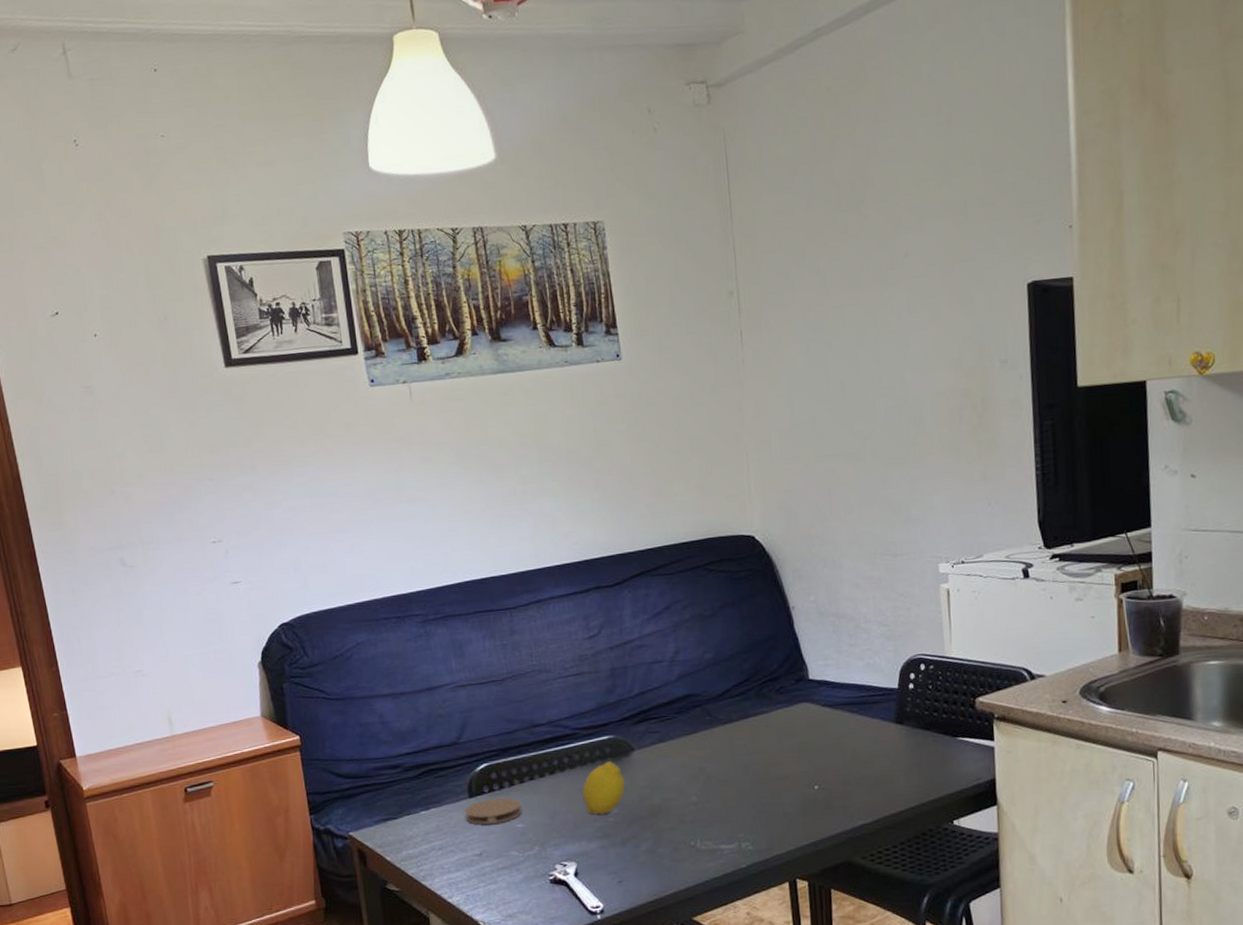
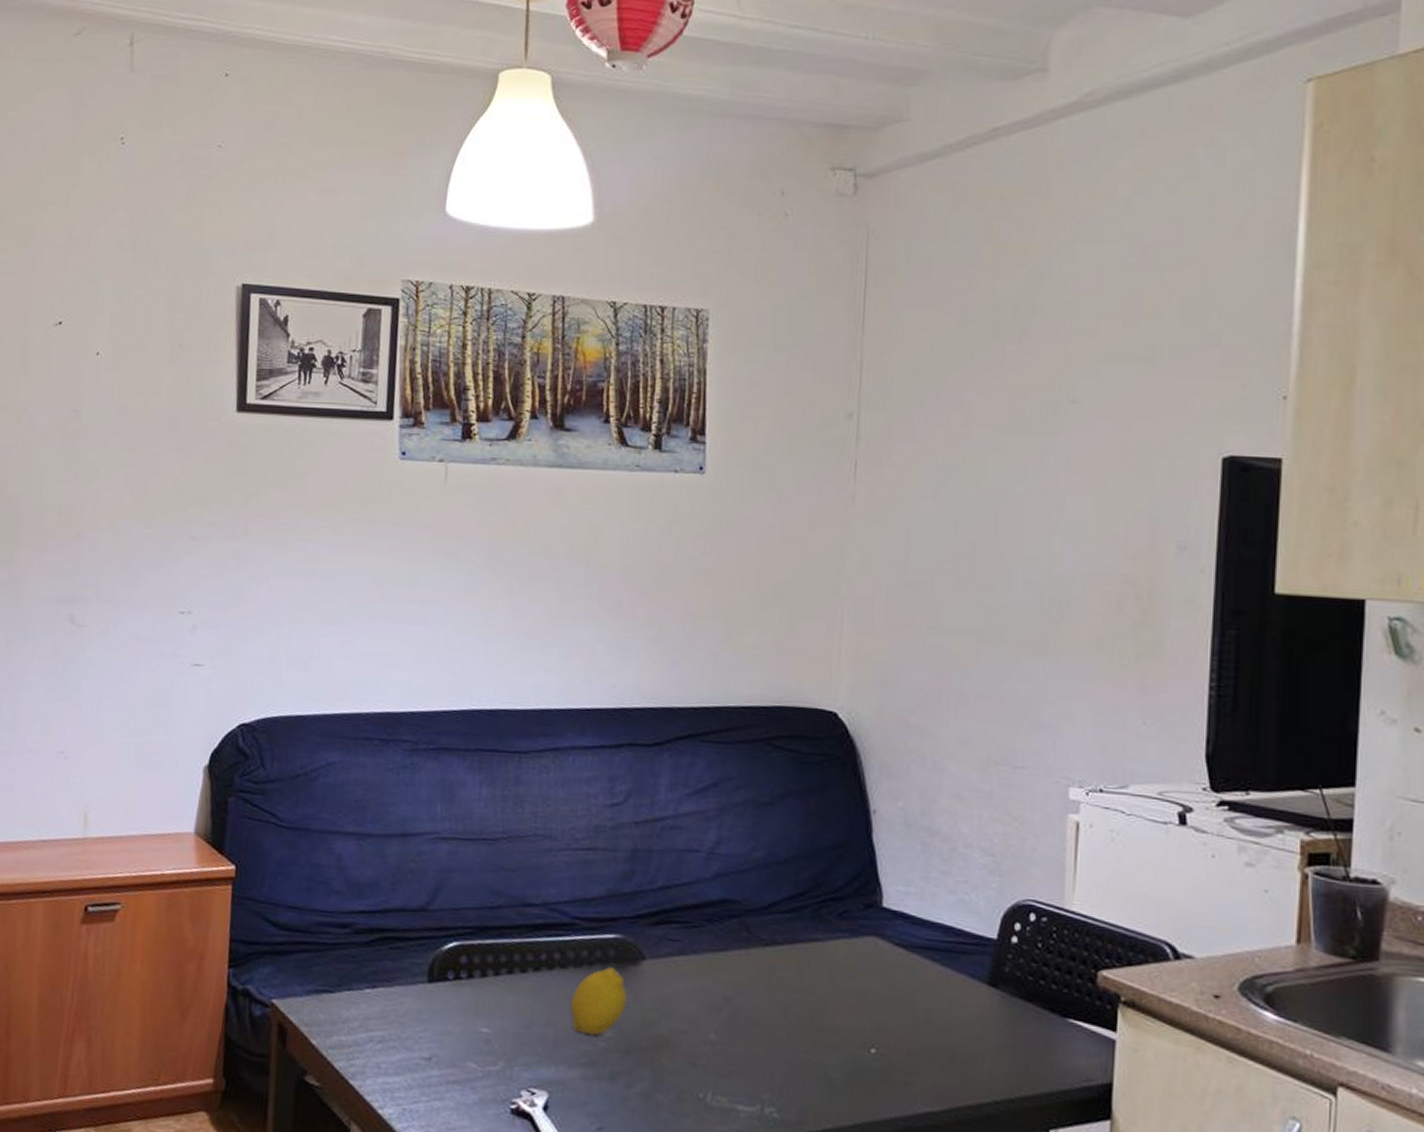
coaster: present [464,797,522,825] -> none [419,988,492,1023]

